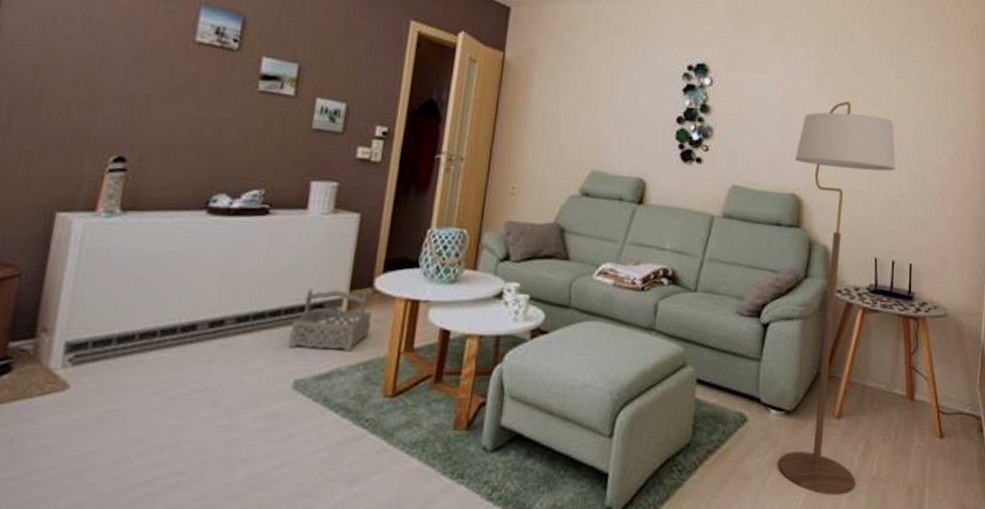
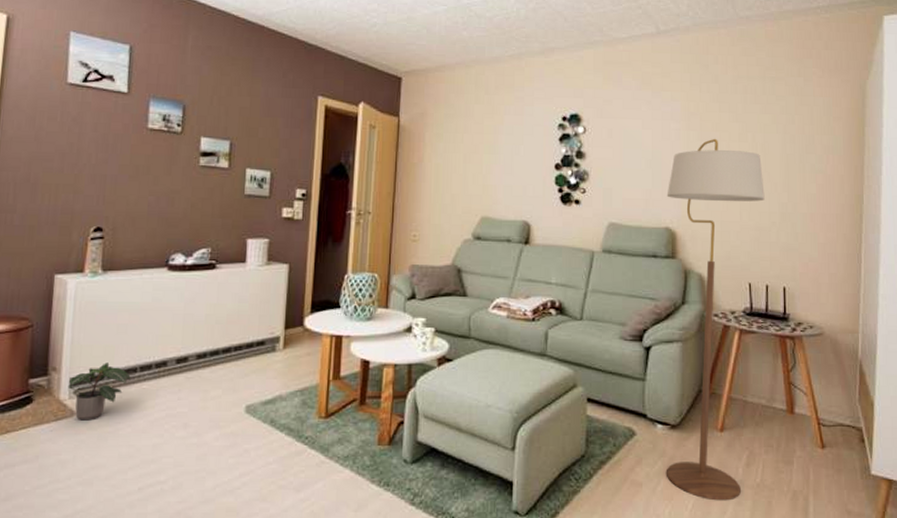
potted plant: none [61,324,148,396] -> present [67,363,131,421]
decorative basket: present [288,289,372,352] -> none [239,329,304,381]

